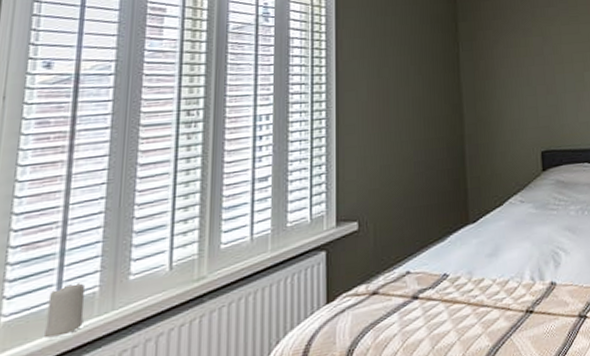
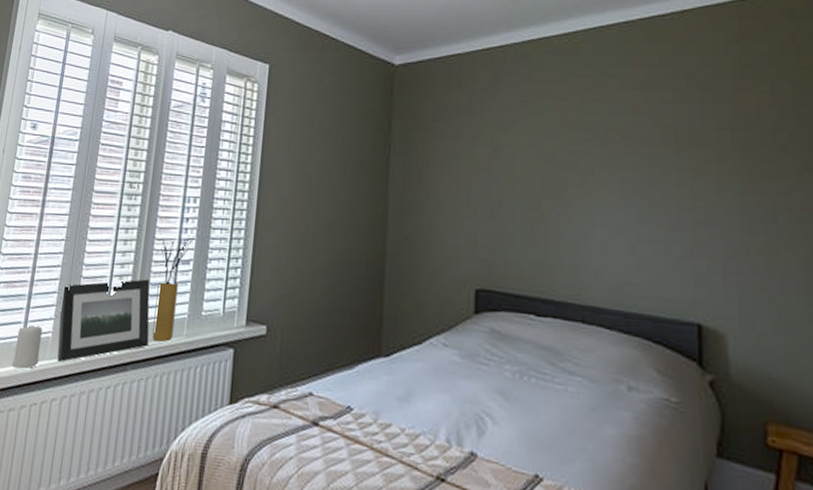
picture frame: none [107,204,228,317] -> present [57,279,150,363]
vase: none [231,152,270,266] -> present [152,235,194,343]

